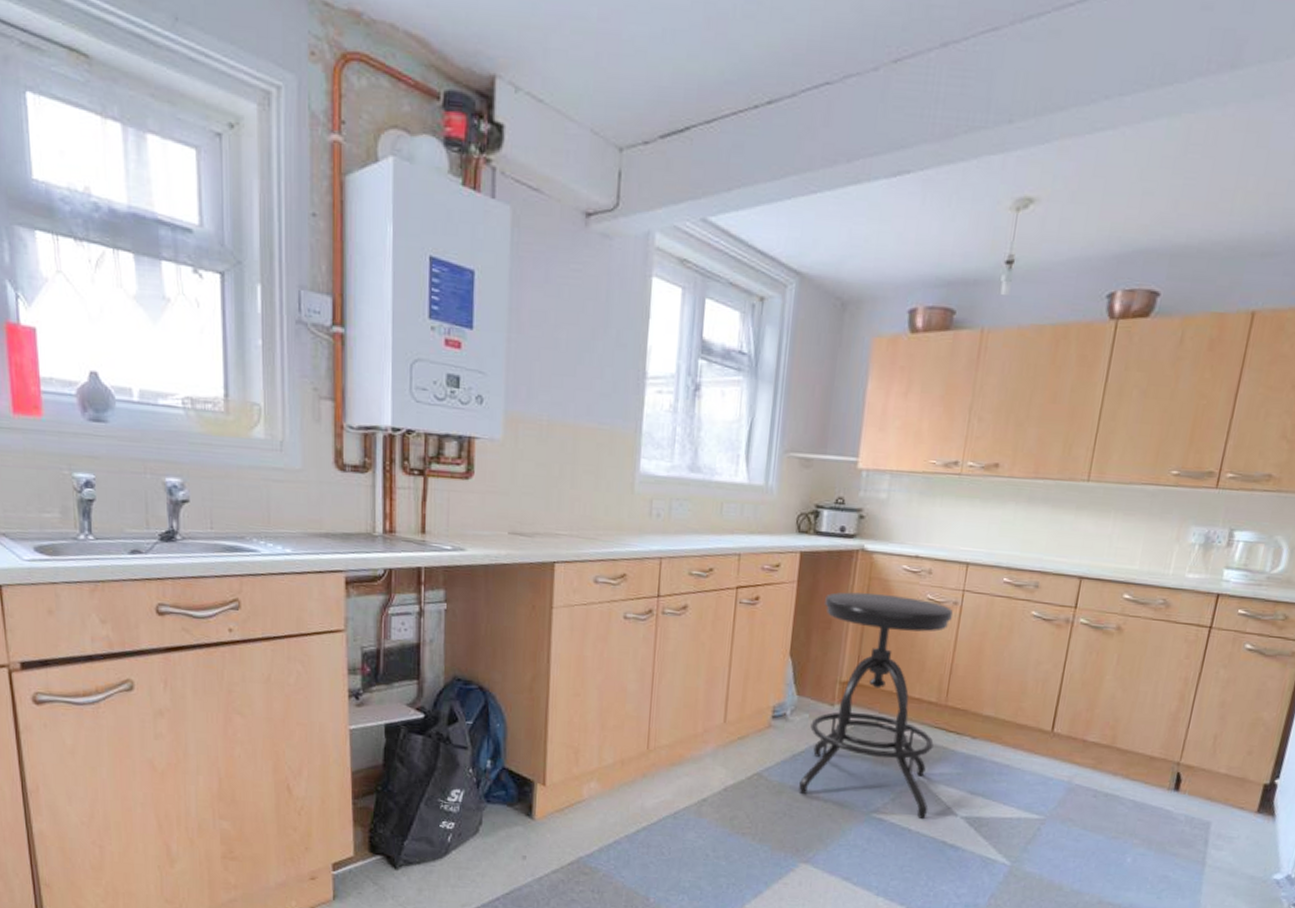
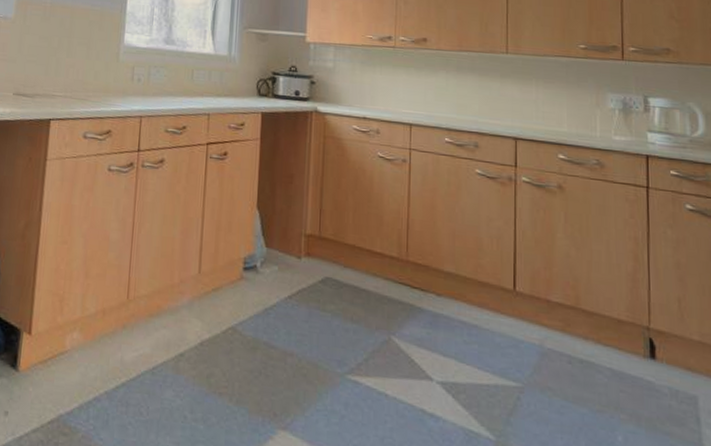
stool: present [798,592,953,819] -> none [271,149,403,382]

